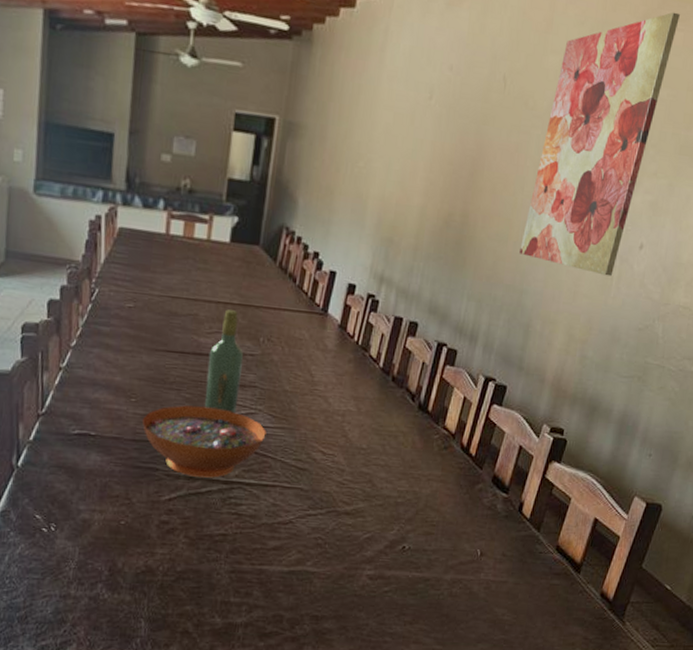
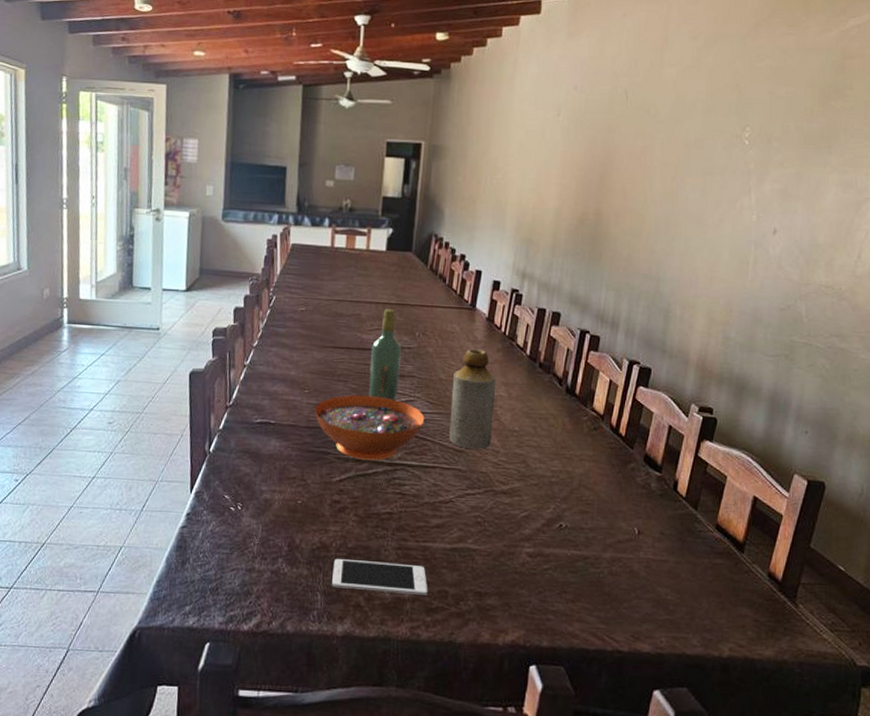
cell phone: none [158,583,262,620] -> present [332,559,428,595]
bottle: none [292,358,346,468] -> present [449,348,497,449]
wall art: present [519,12,680,277] -> none [653,19,790,261]

